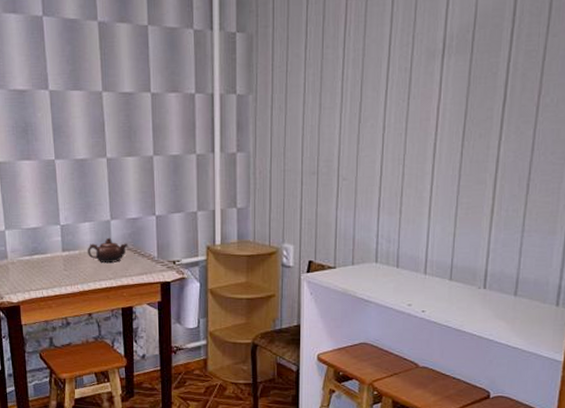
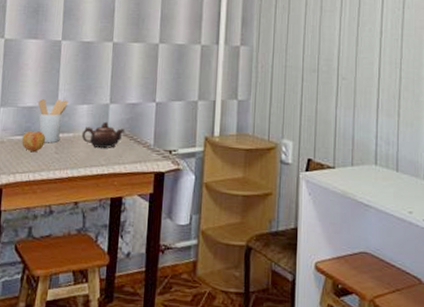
fruit: none [31,251,54,271] -> present [22,131,46,153]
utensil holder: none [40,218,70,262] -> present [38,98,69,143]

